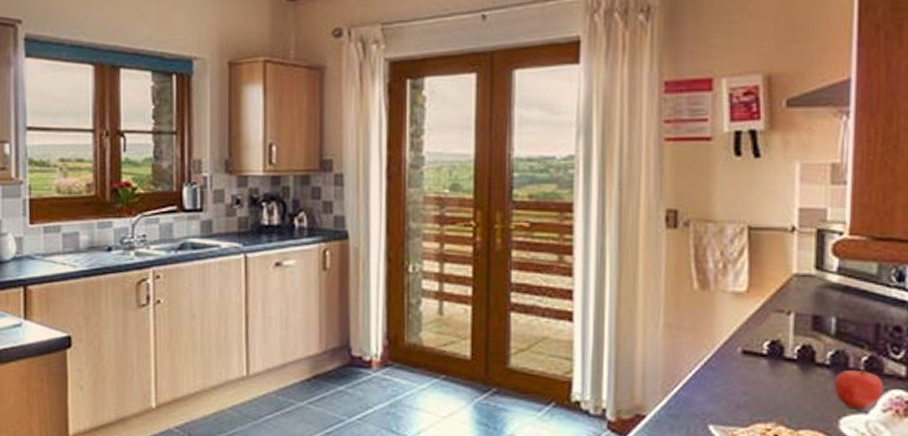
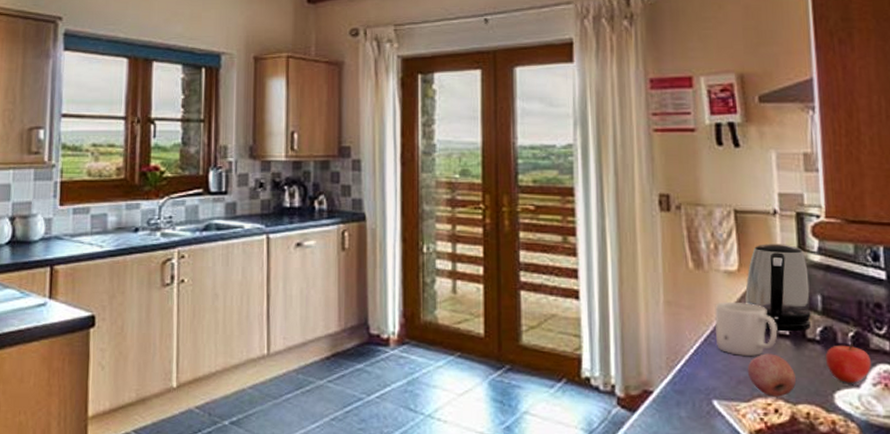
mug: none [717,324,785,380] -> present [714,301,778,356]
fruit: none [748,378,801,422] -> present [747,353,797,397]
kettle: none [751,263,824,356] -> present [744,244,811,332]

